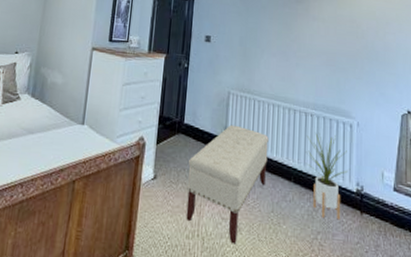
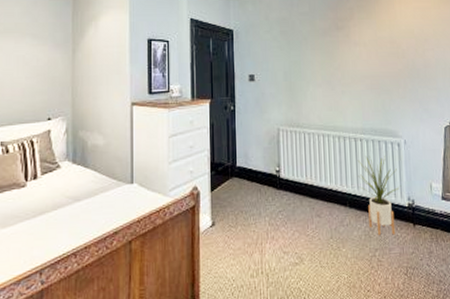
bench: present [186,124,269,244] -> none [244,160,322,275]

